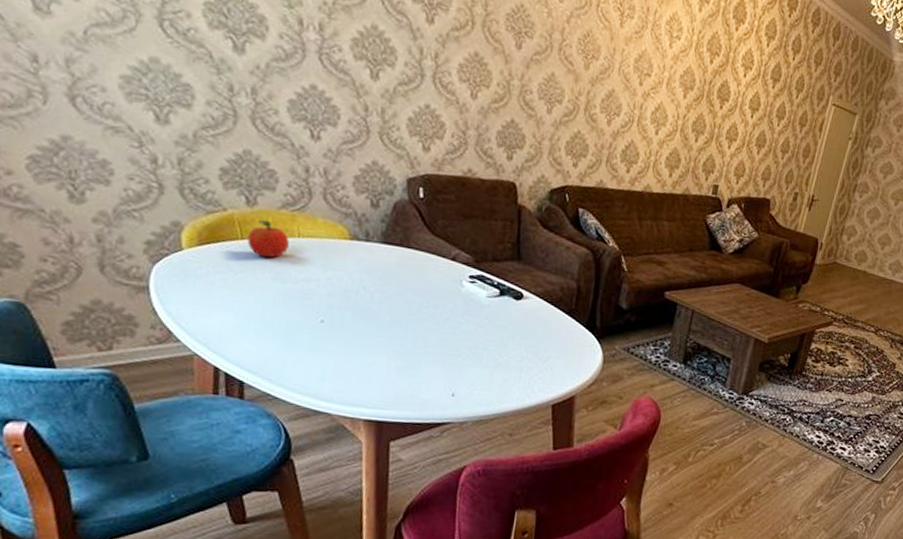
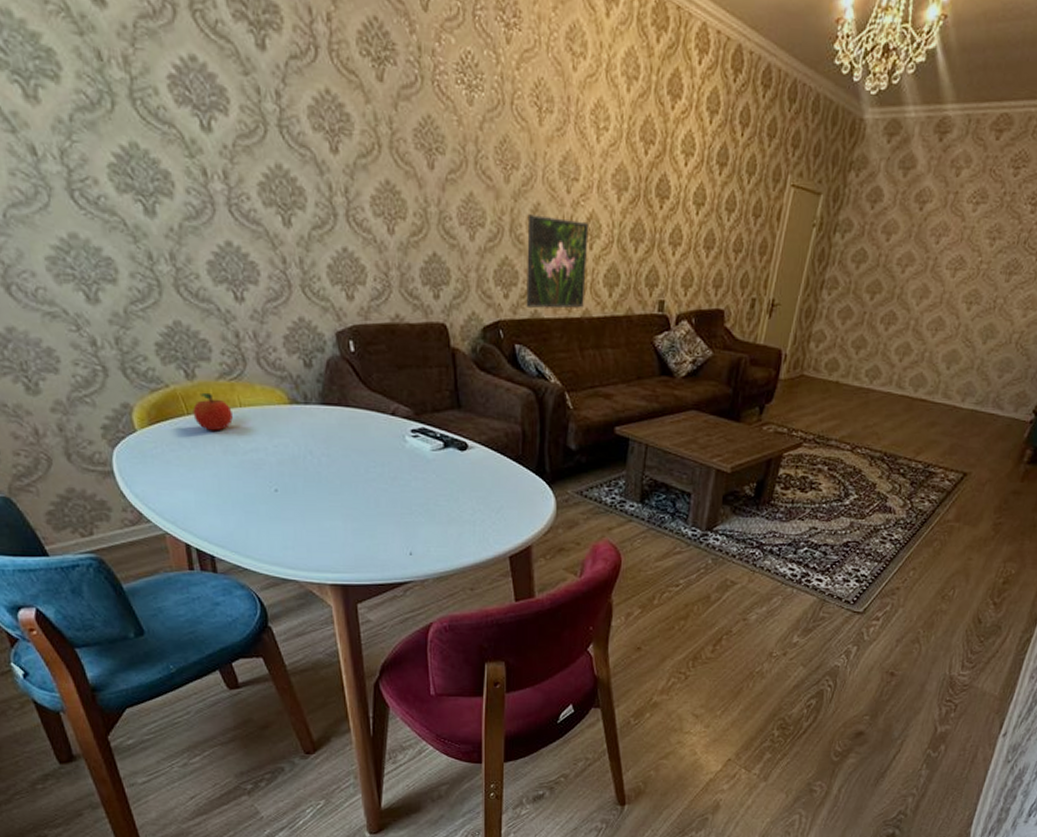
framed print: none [593,98,657,184] -> present [526,214,589,309]

